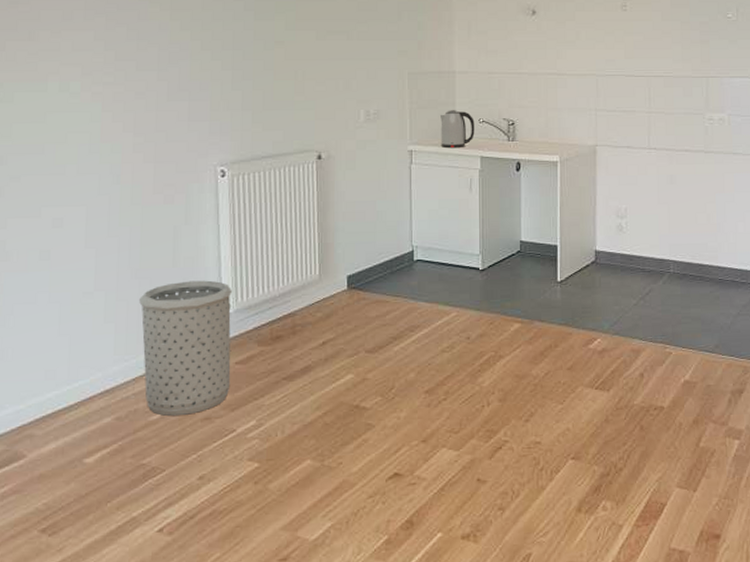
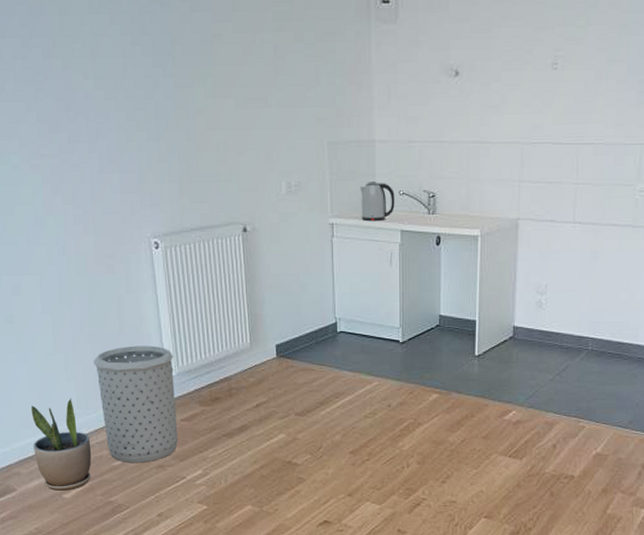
potted plant: none [54,343,126,455] -> present [30,398,92,491]

